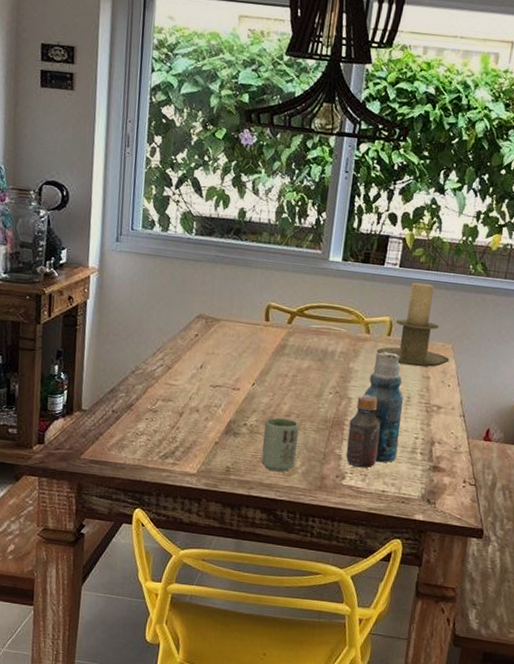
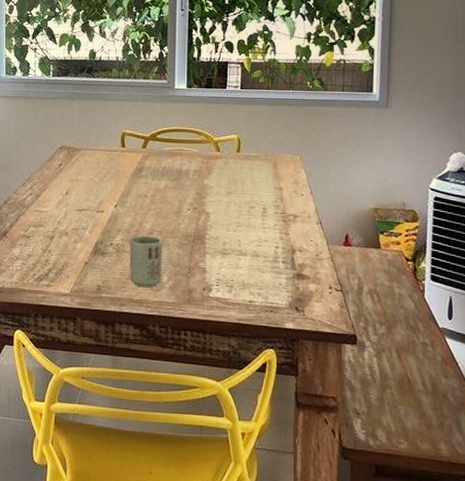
bottle: present [346,351,404,468] -> none [210,167,260,280]
candle holder: present [376,282,450,367] -> none [228,101,299,179]

